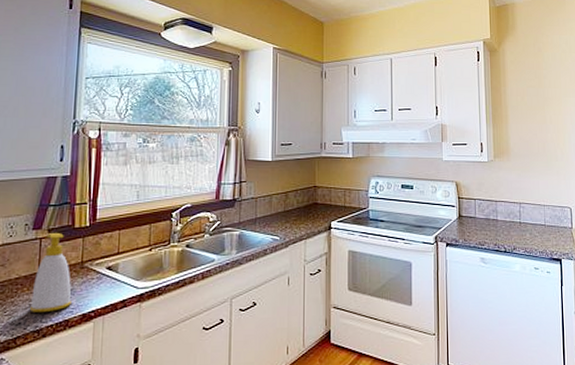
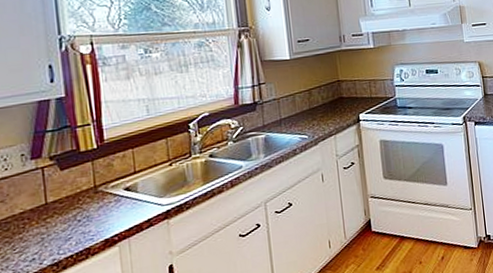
soap bottle: present [29,233,72,312] -> none [42,159,90,246]

